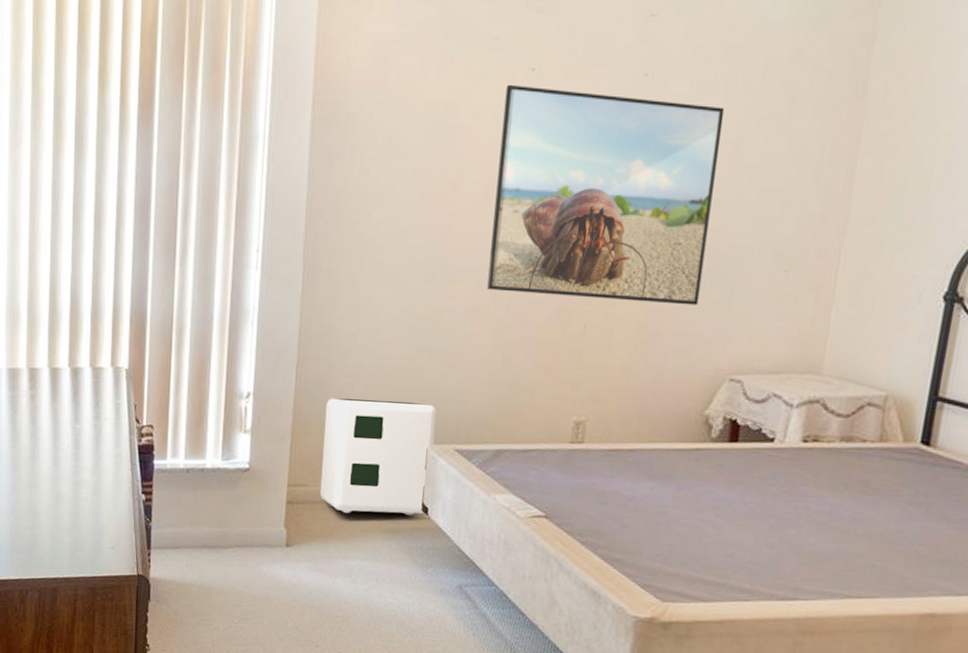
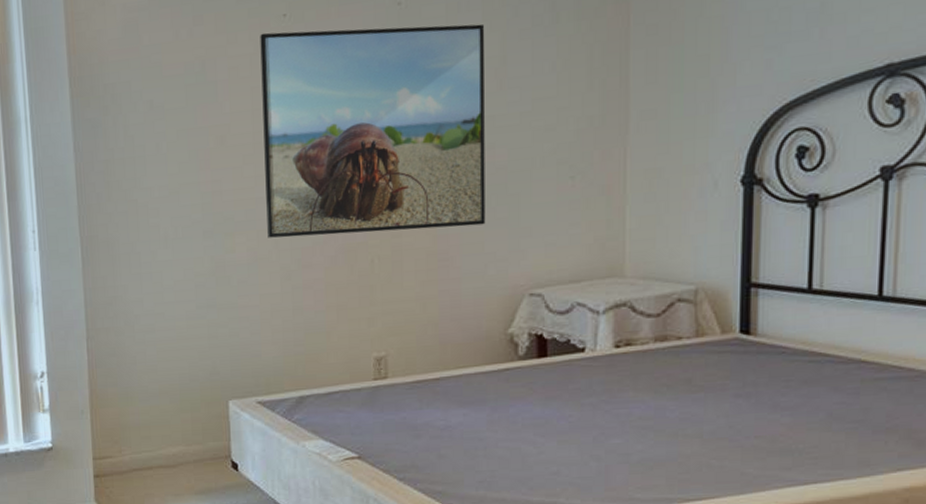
air purifier: present [320,398,437,516] -> none [121,360,236,480]

